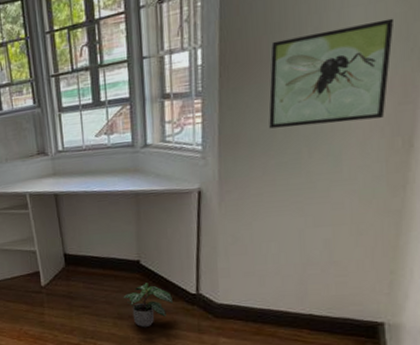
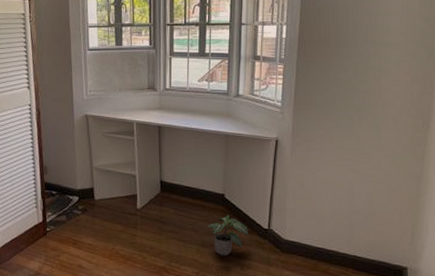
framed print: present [269,18,395,129] -> none [332,29,419,102]

